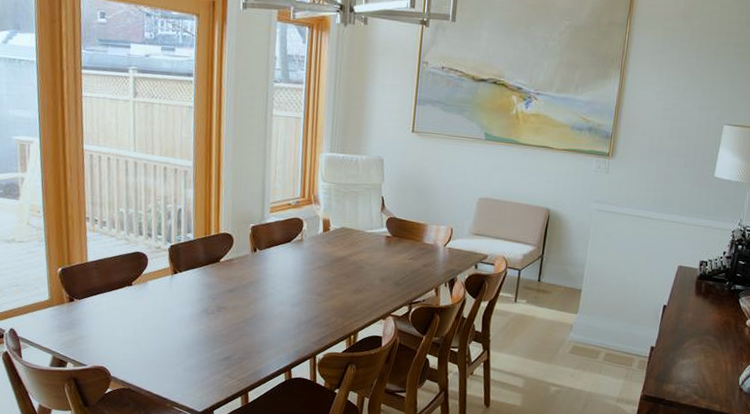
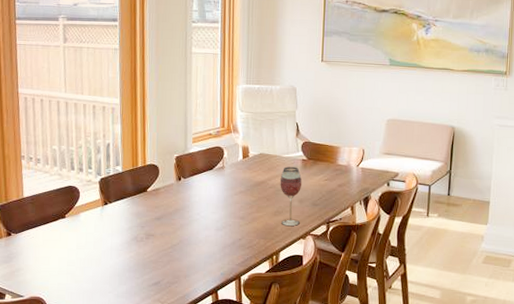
wineglass: none [361,243,386,306] -> present [280,167,302,227]

